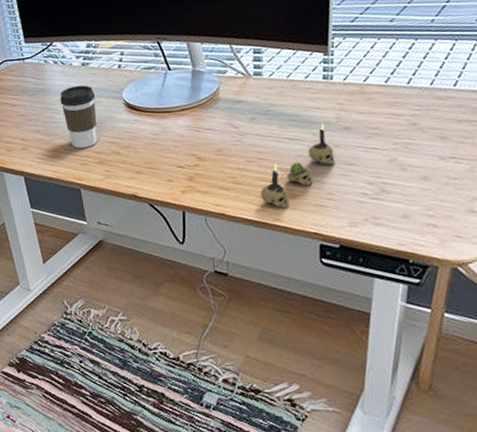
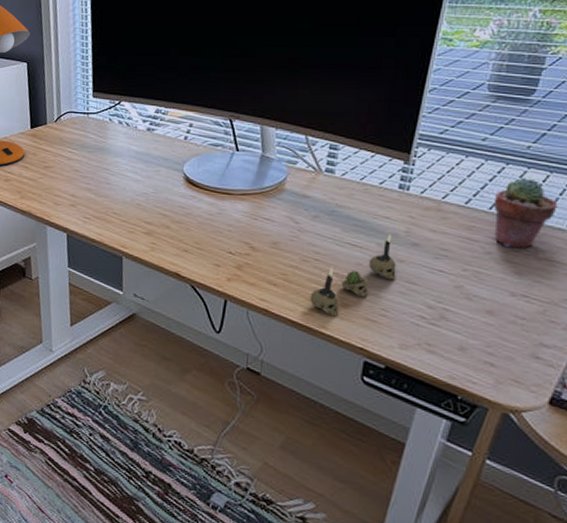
coffee cup: present [60,85,98,149] -> none [118,150,156,216]
potted succulent: none [410,48,467,116] -> present [493,177,558,249]

